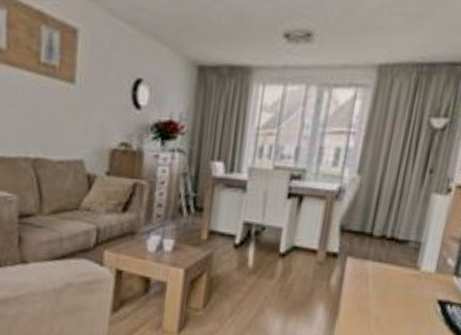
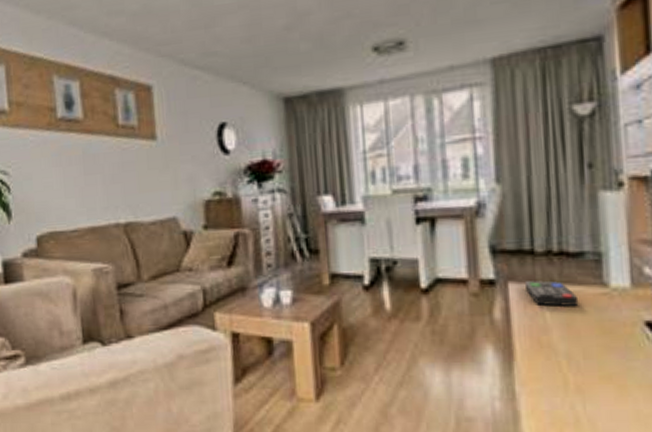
remote control: none [359,257,396,282] -> present [524,280,579,306]

